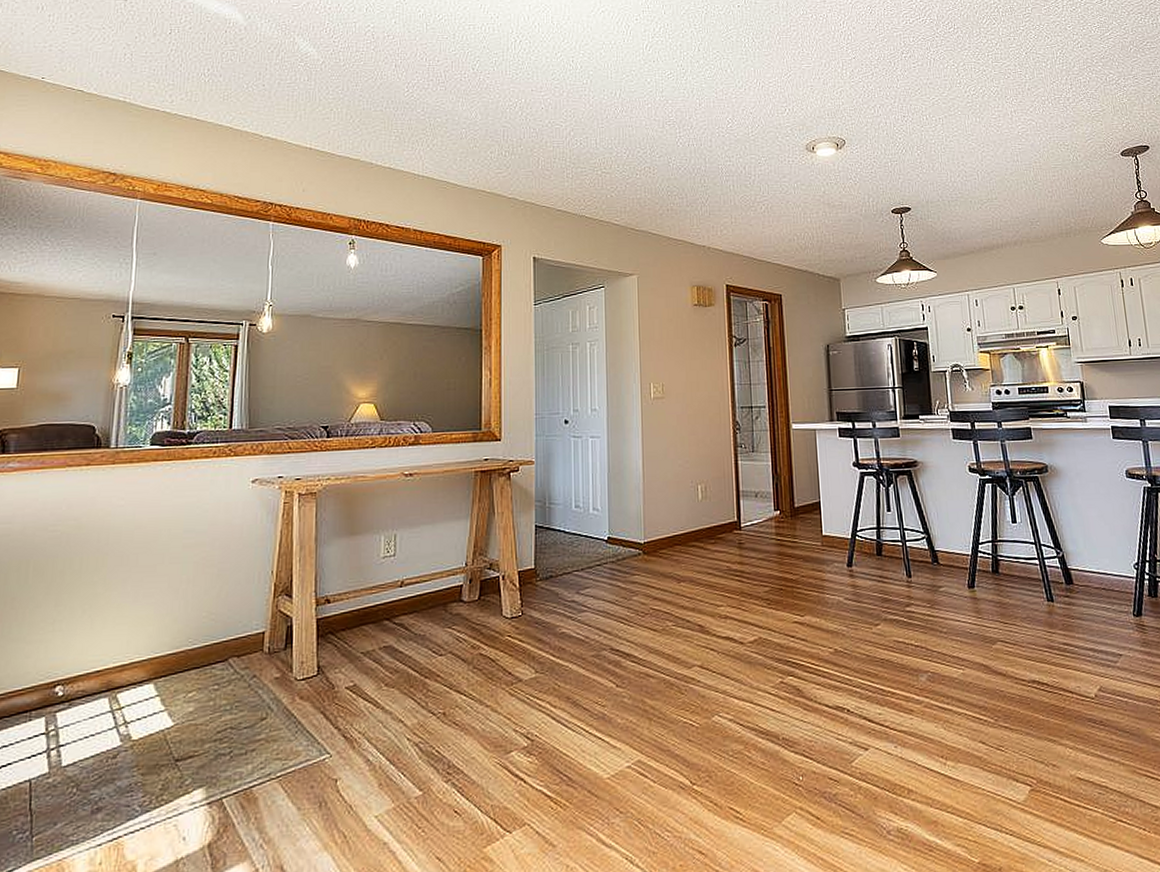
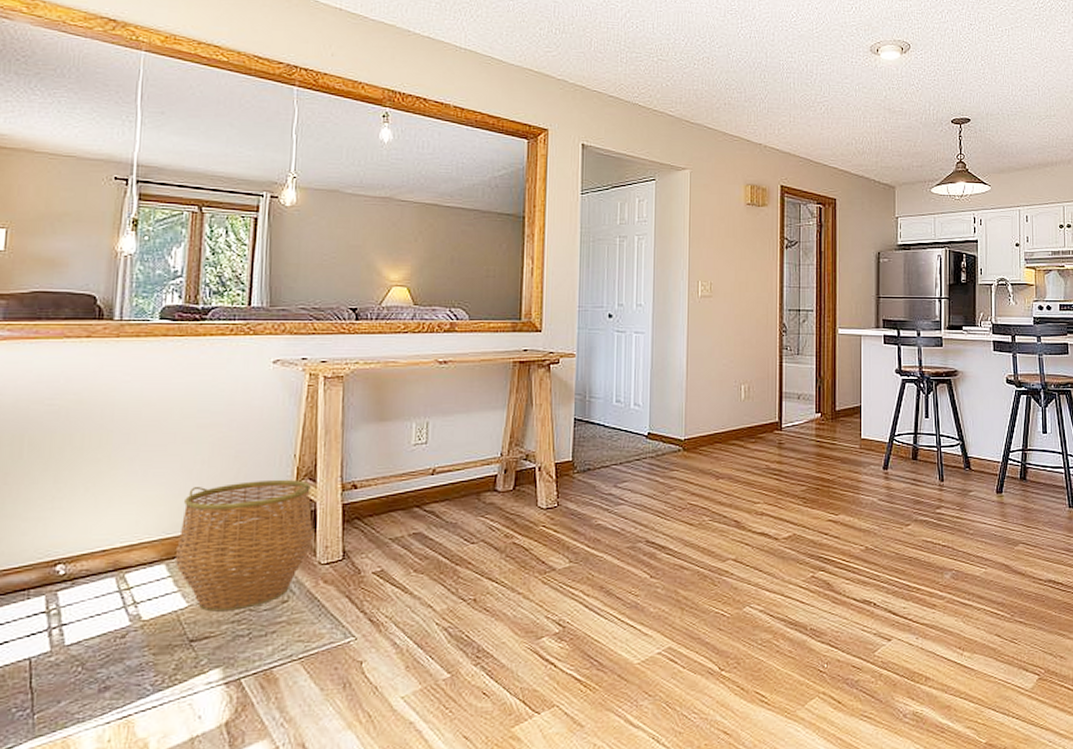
basket: none [162,595,291,730] -> present [174,479,315,612]

